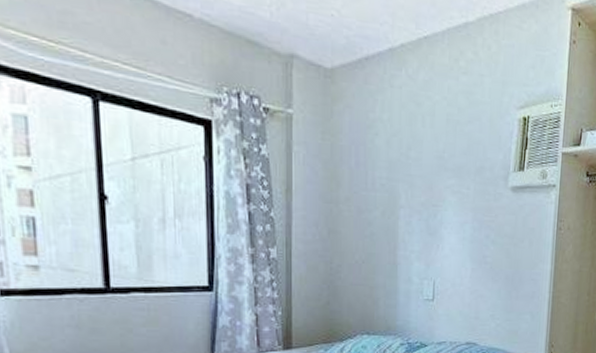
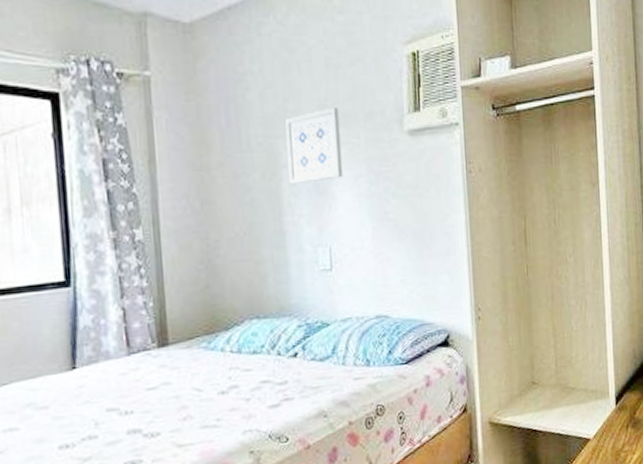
wall art: none [404,159,454,224] -> present [285,108,343,184]

